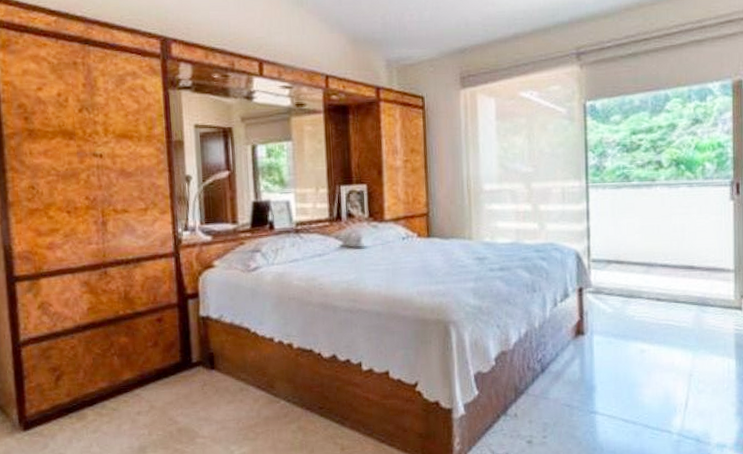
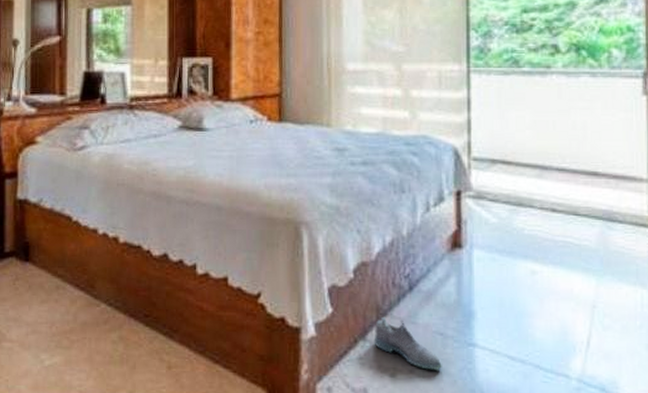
shoe: none [513,395,570,436] -> present [374,316,442,371]

